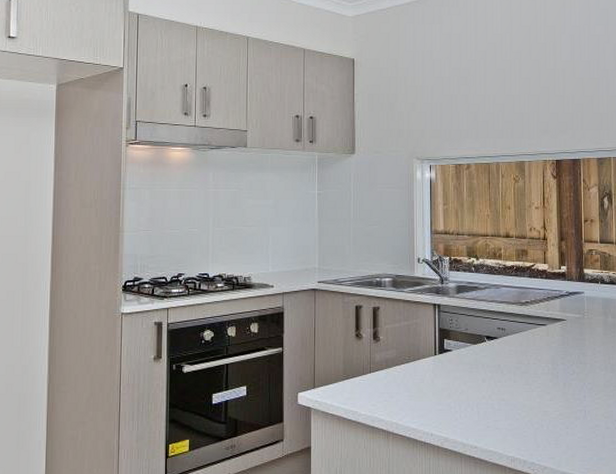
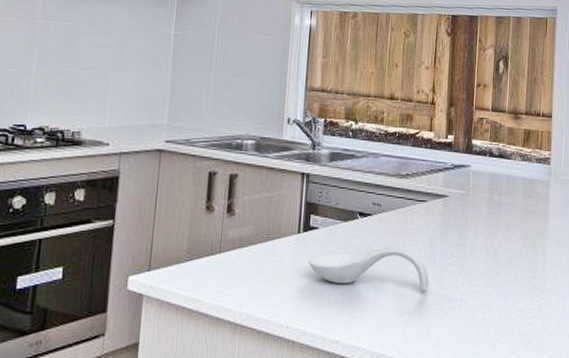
spoon rest: none [446,364,554,404] -> present [308,246,429,291]

